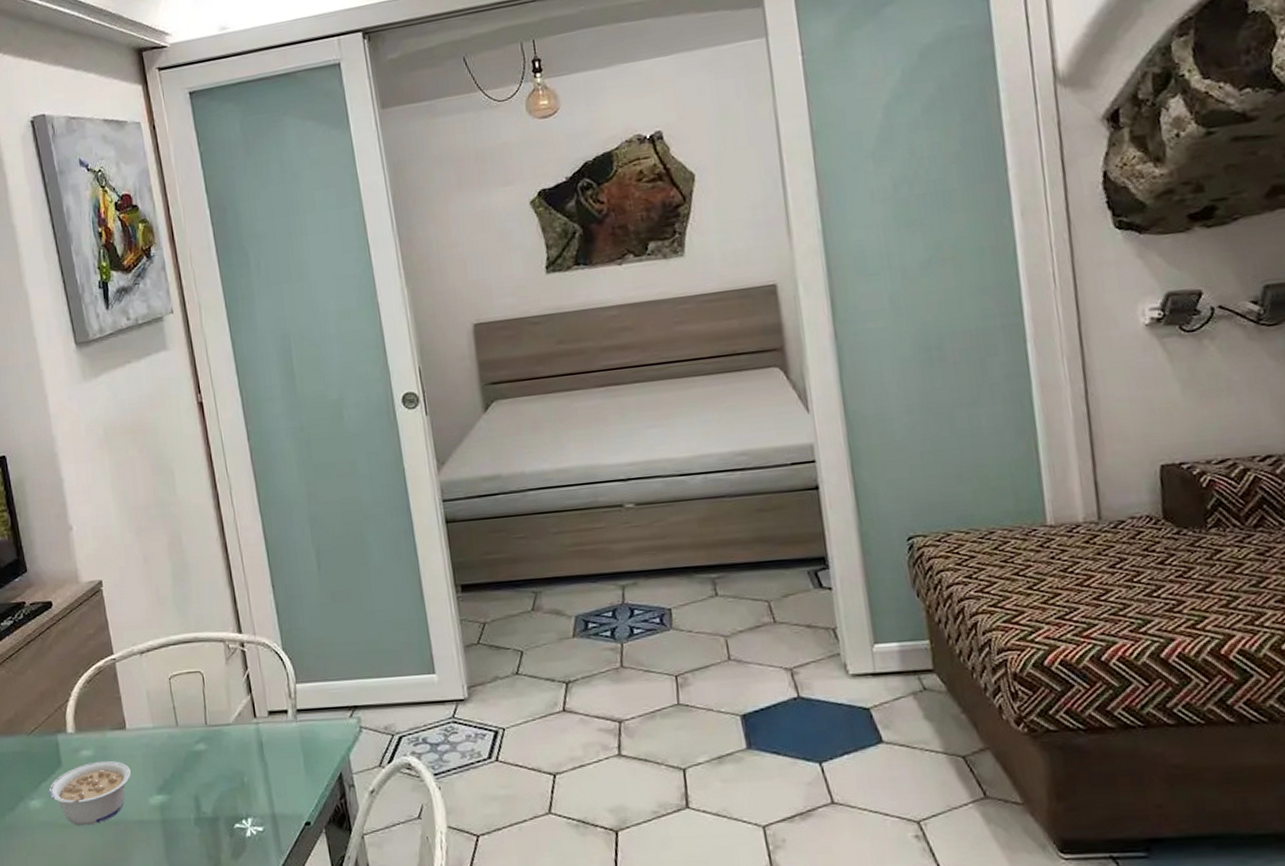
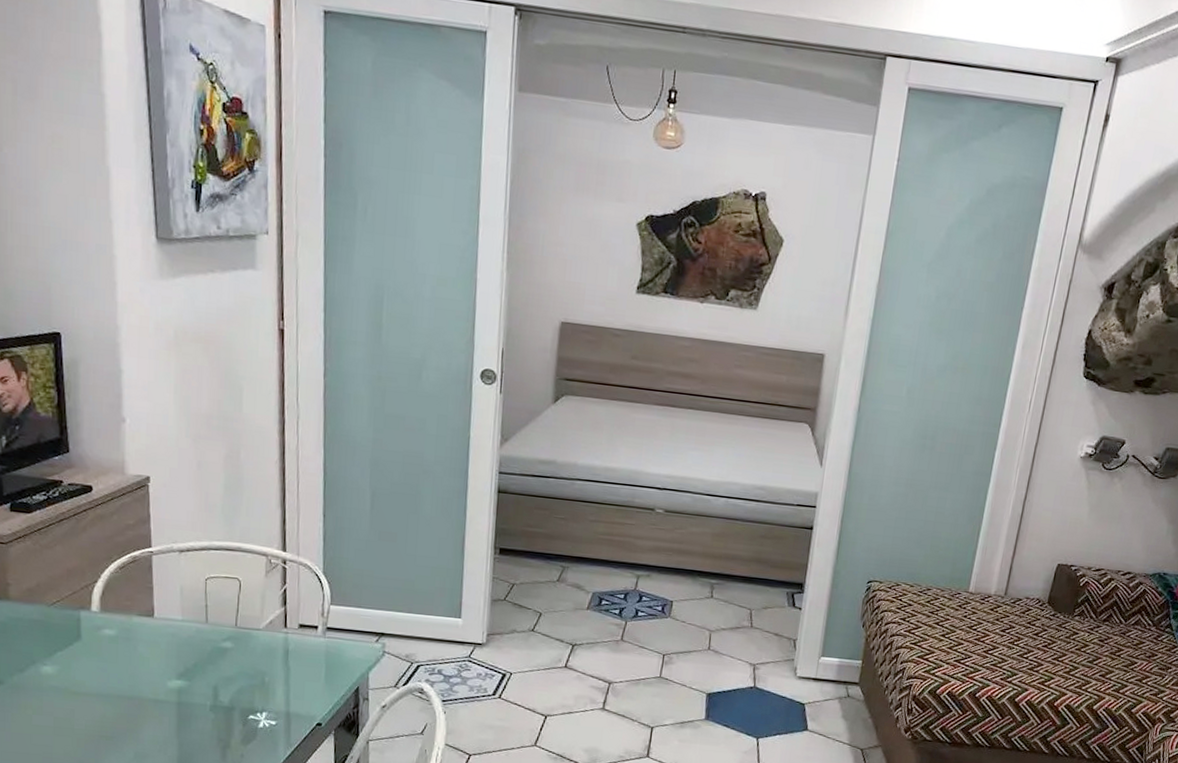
legume: present [48,760,131,826] -> none [64,641,153,697]

